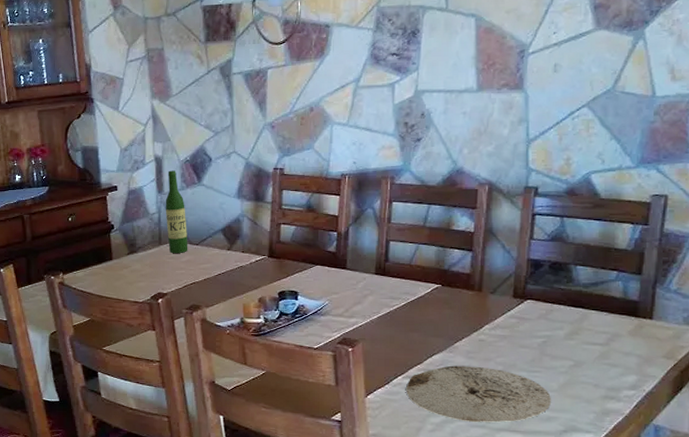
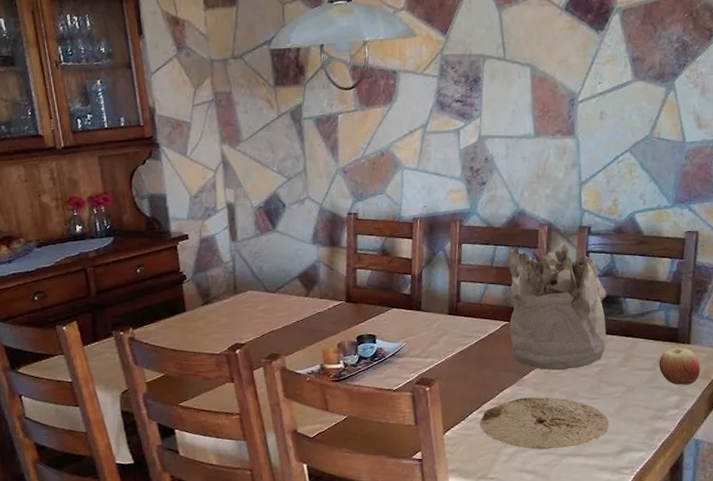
wine bottle: present [165,170,188,253] -> none [239,217,265,302]
mineral sample: none [441,205,554,340] -> present [506,244,607,371]
apple: none [613,322,664,364] -> present [659,347,700,385]

